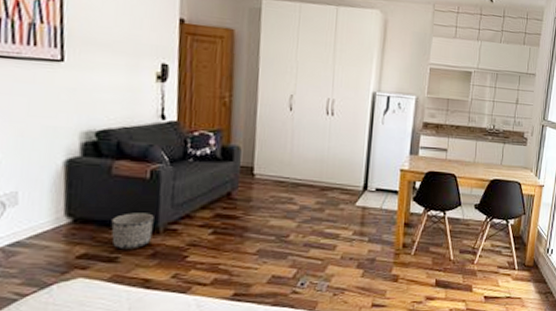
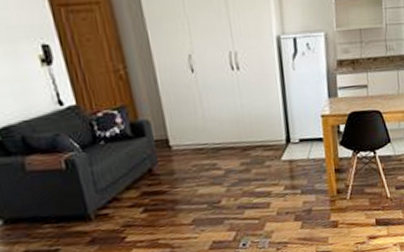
planter: present [111,213,154,250] -> none [41,202,86,242]

